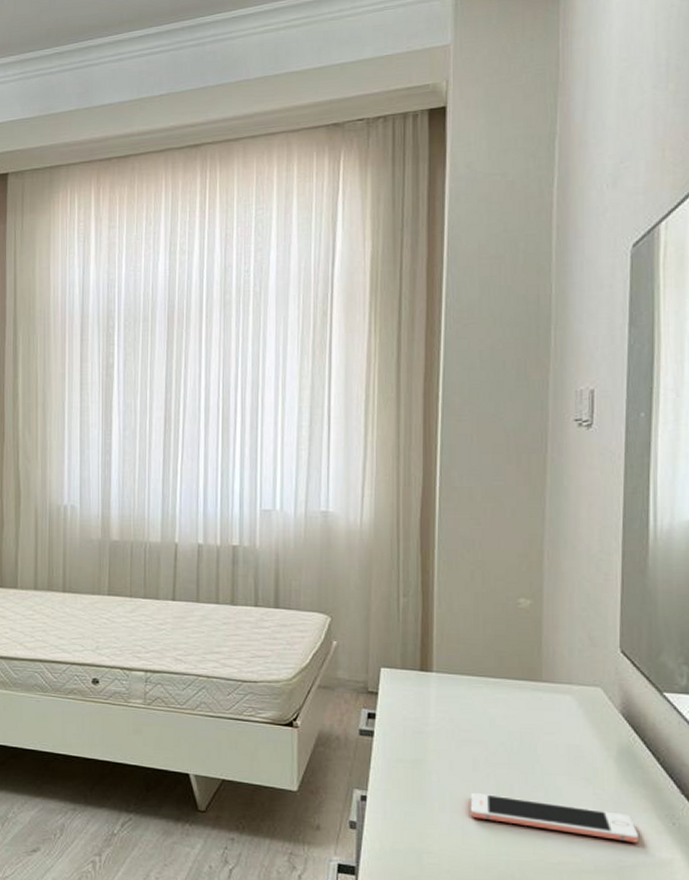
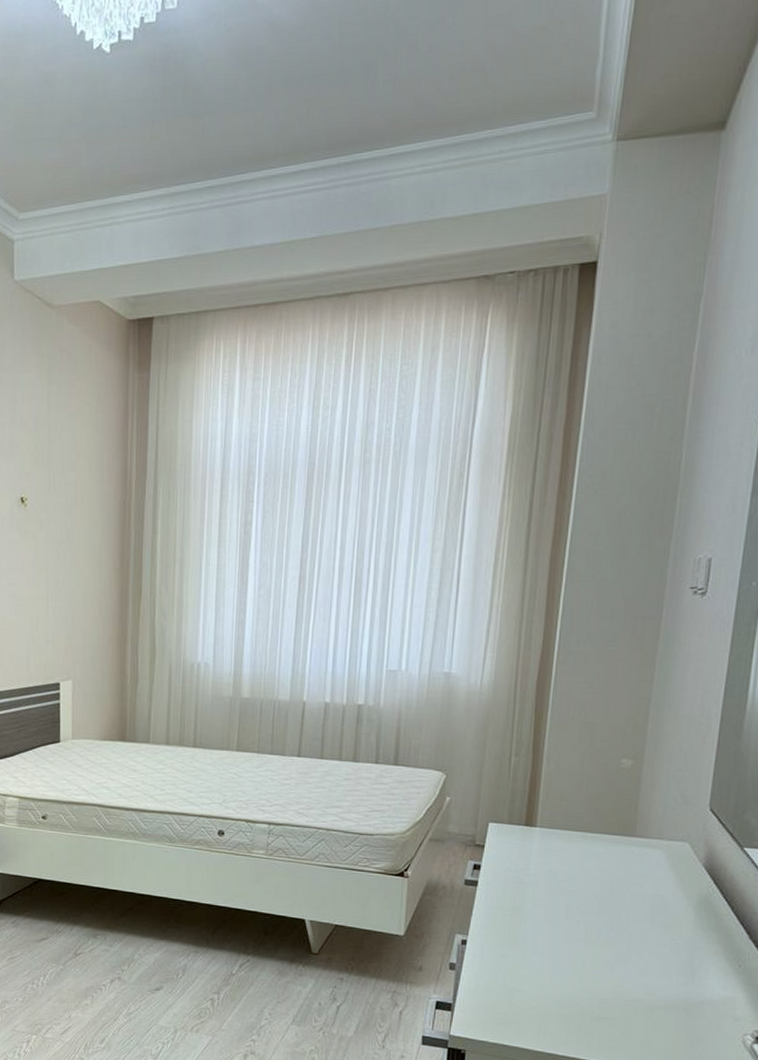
cell phone: present [470,792,638,843] -> none [559,937,707,983]

